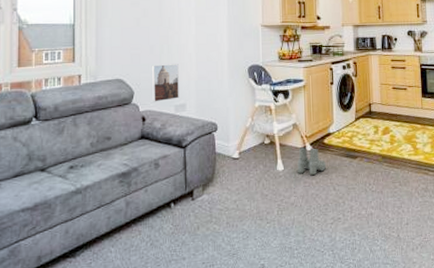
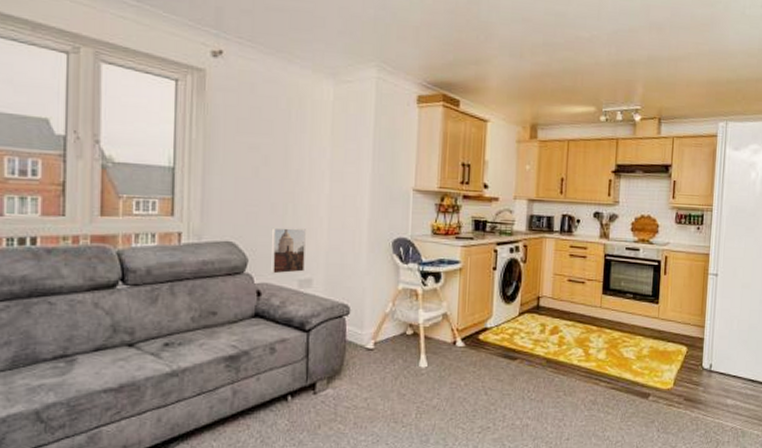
boots: present [297,146,326,176] -> none [444,341,478,377]

